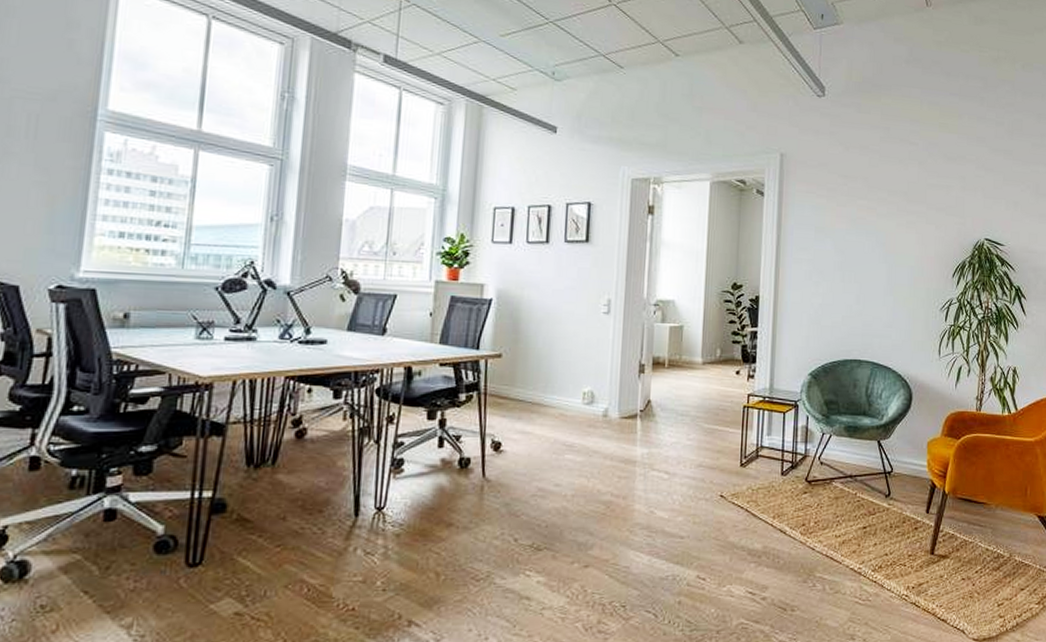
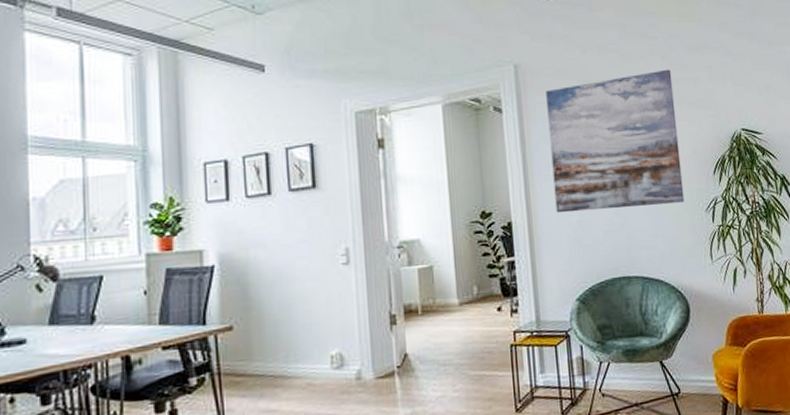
wall art: none [801,174,926,299] -> present [546,69,685,213]

